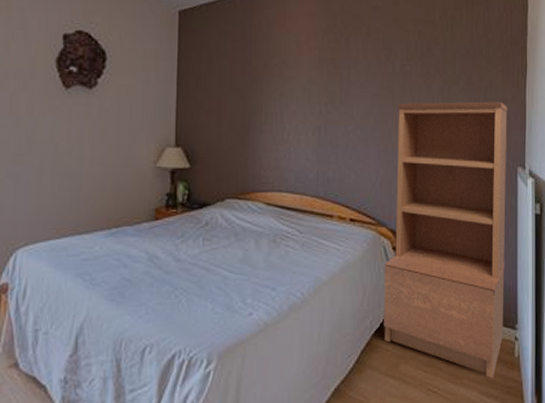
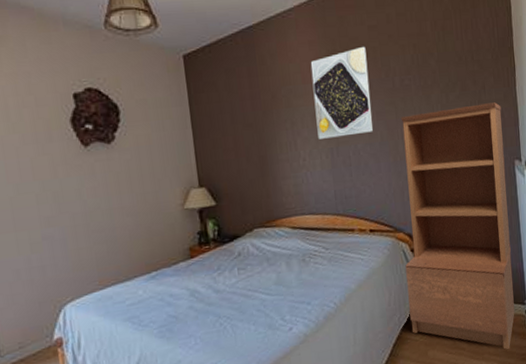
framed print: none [307,25,368,116] -> present [310,46,373,139]

